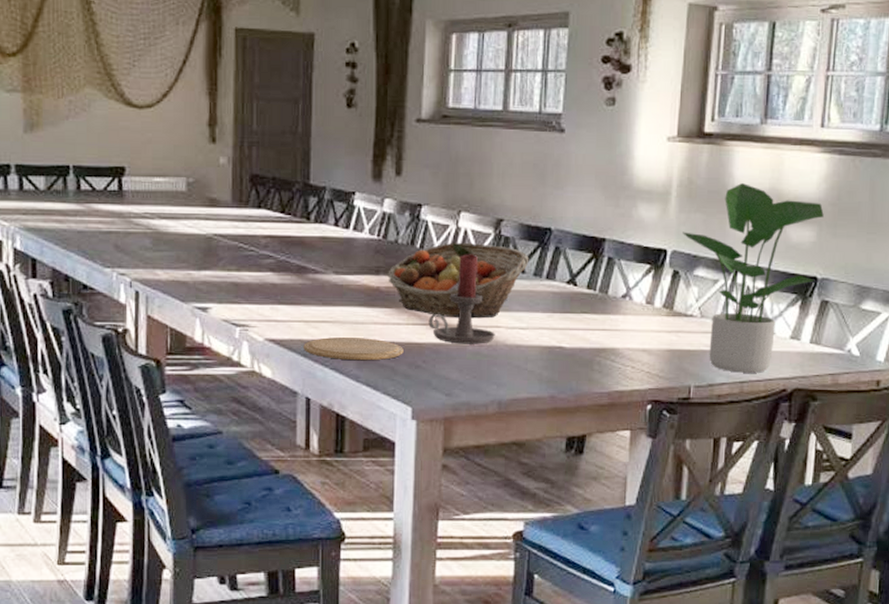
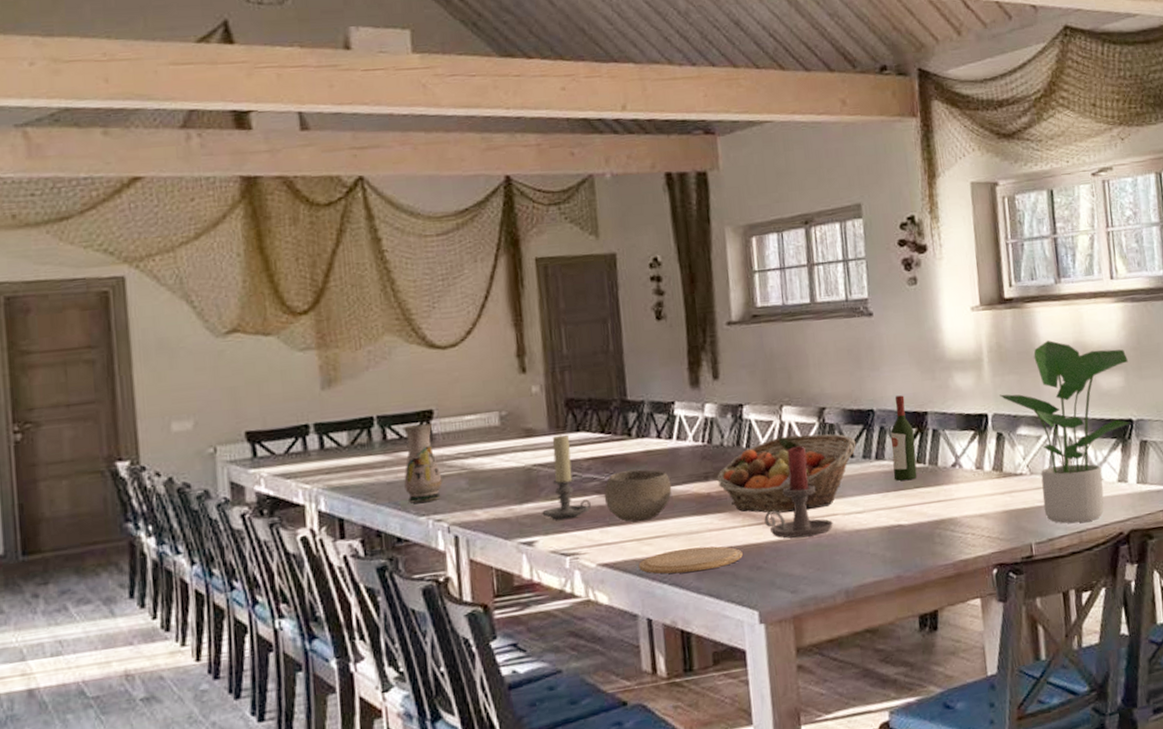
vase: none [93,178,128,255] -> present [402,423,443,504]
candle holder: none [218,208,264,292] -> present [542,434,591,520]
bowl: none [278,252,343,304] -> present [603,469,672,522]
wine bottle: none [561,218,589,305] -> present [891,395,917,481]

